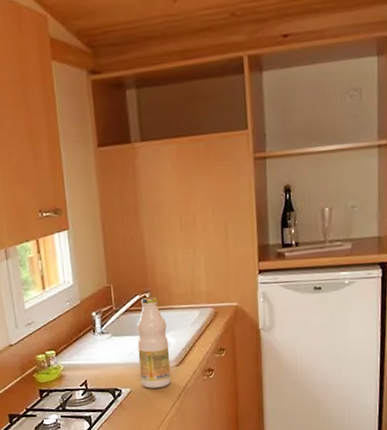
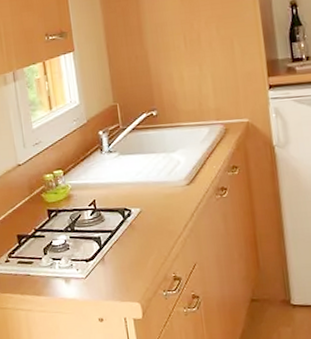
bottle: present [136,296,172,388] -> none [144,114,183,208]

